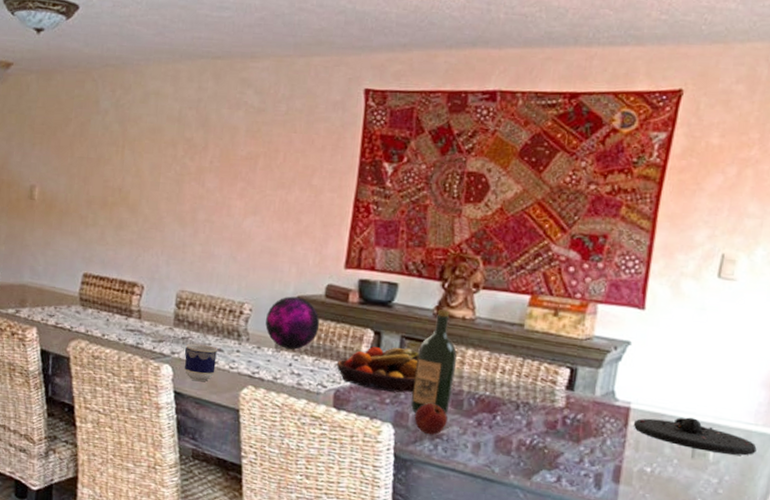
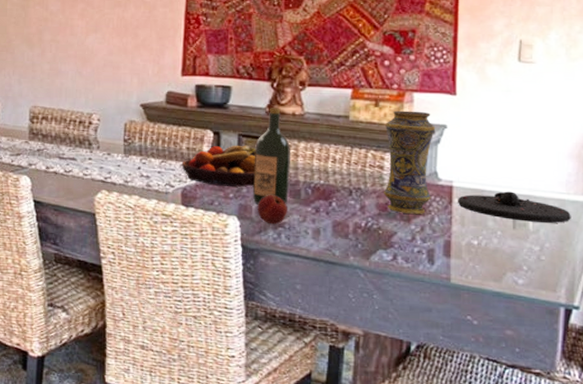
cup: present [184,343,219,382] -> none [41,154,72,190]
decorative orb: present [265,296,320,350] -> none [113,104,163,154]
vase: none [553,321,619,436] -> present [383,110,436,215]

